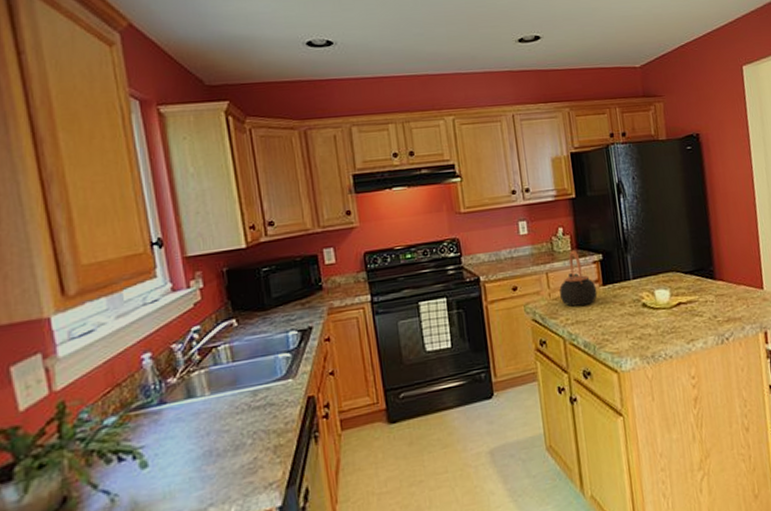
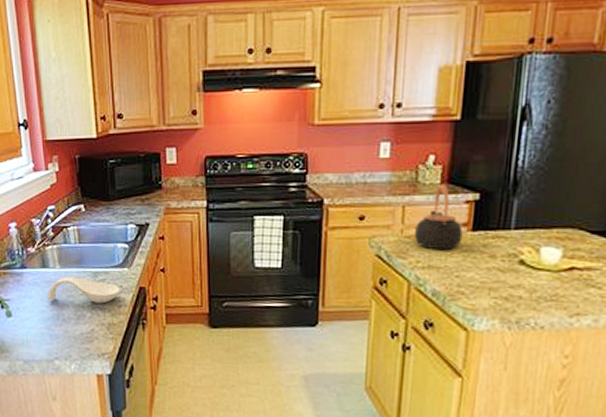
spoon rest: none [196,399,286,437] -> present [48,277,120,304]

